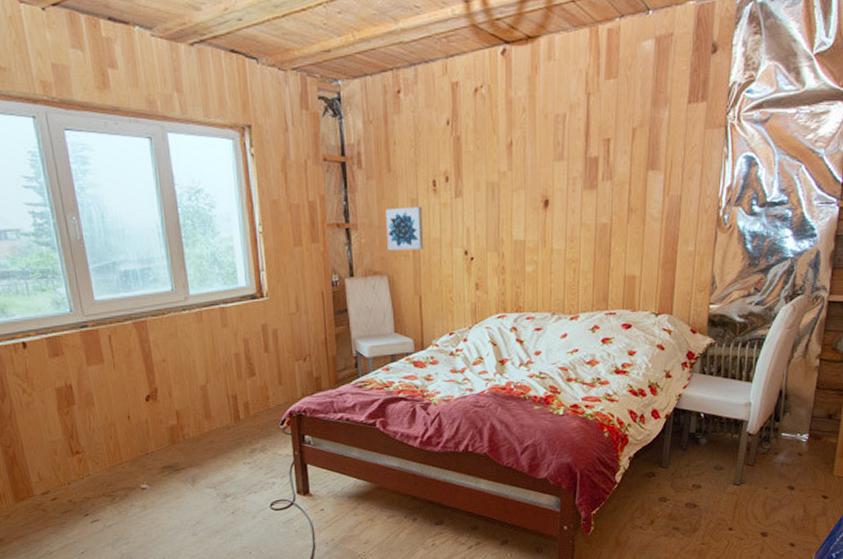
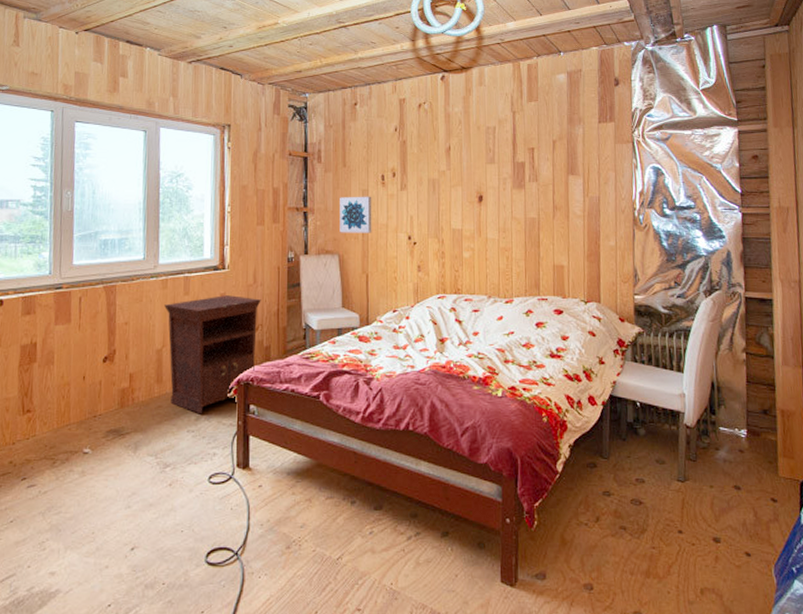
nightstand: none [202,325,307,447] -> present [164,295,261,414]

